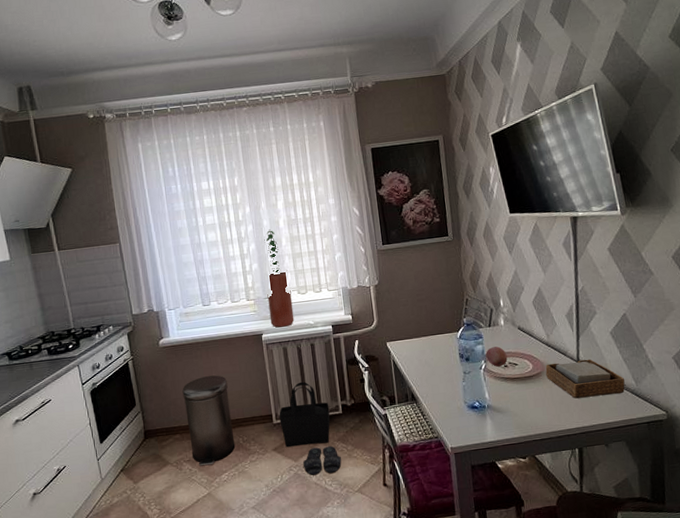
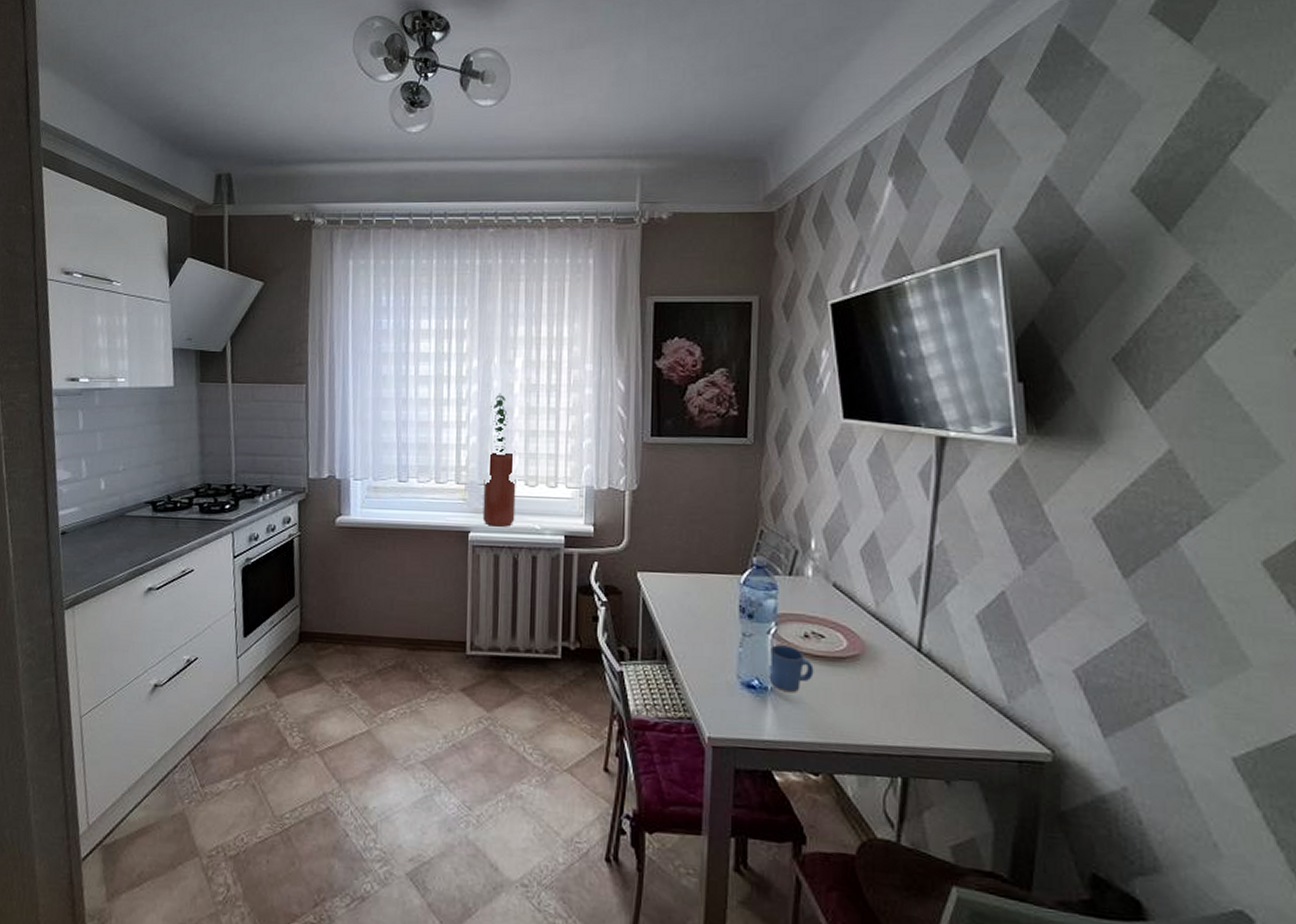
pedal bin: present [182,375,236,466] -> none [355,575,414,694]
shopping bag: present [279,381,331,448] -> none [475,605,545,695]
slippers: present [303,445,342,475] -> none [498,698,552,739]
mug: none [483,375,514,407] -> present [770,645,814,693]
fruit: present [486,346,508,367] -> none [779,605,810,635]
napkin holder: present [545,359,625,399] -> none [866,644,989,710]

